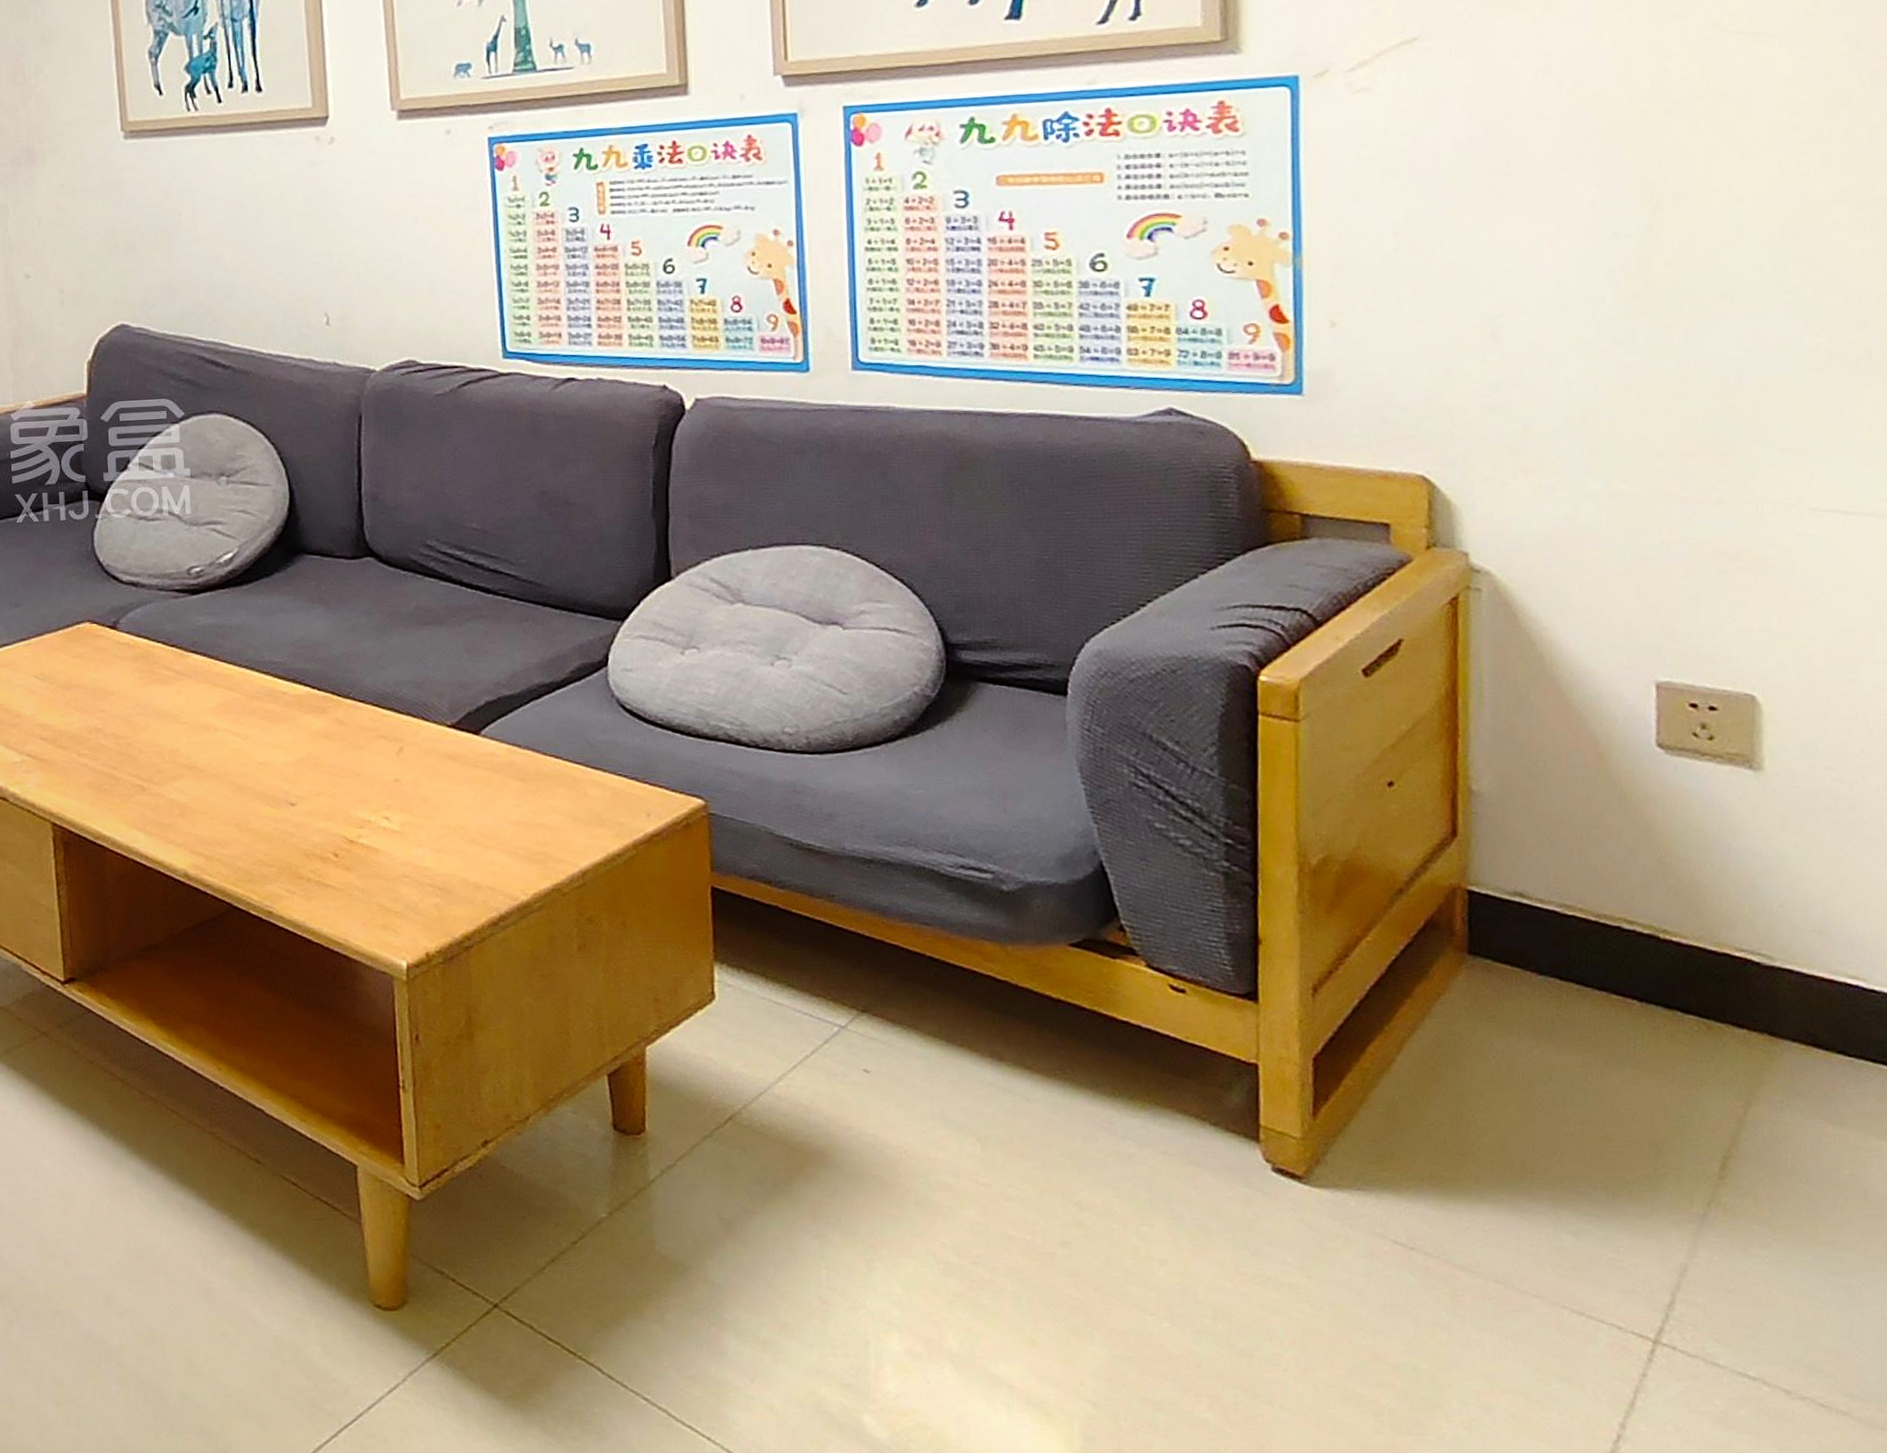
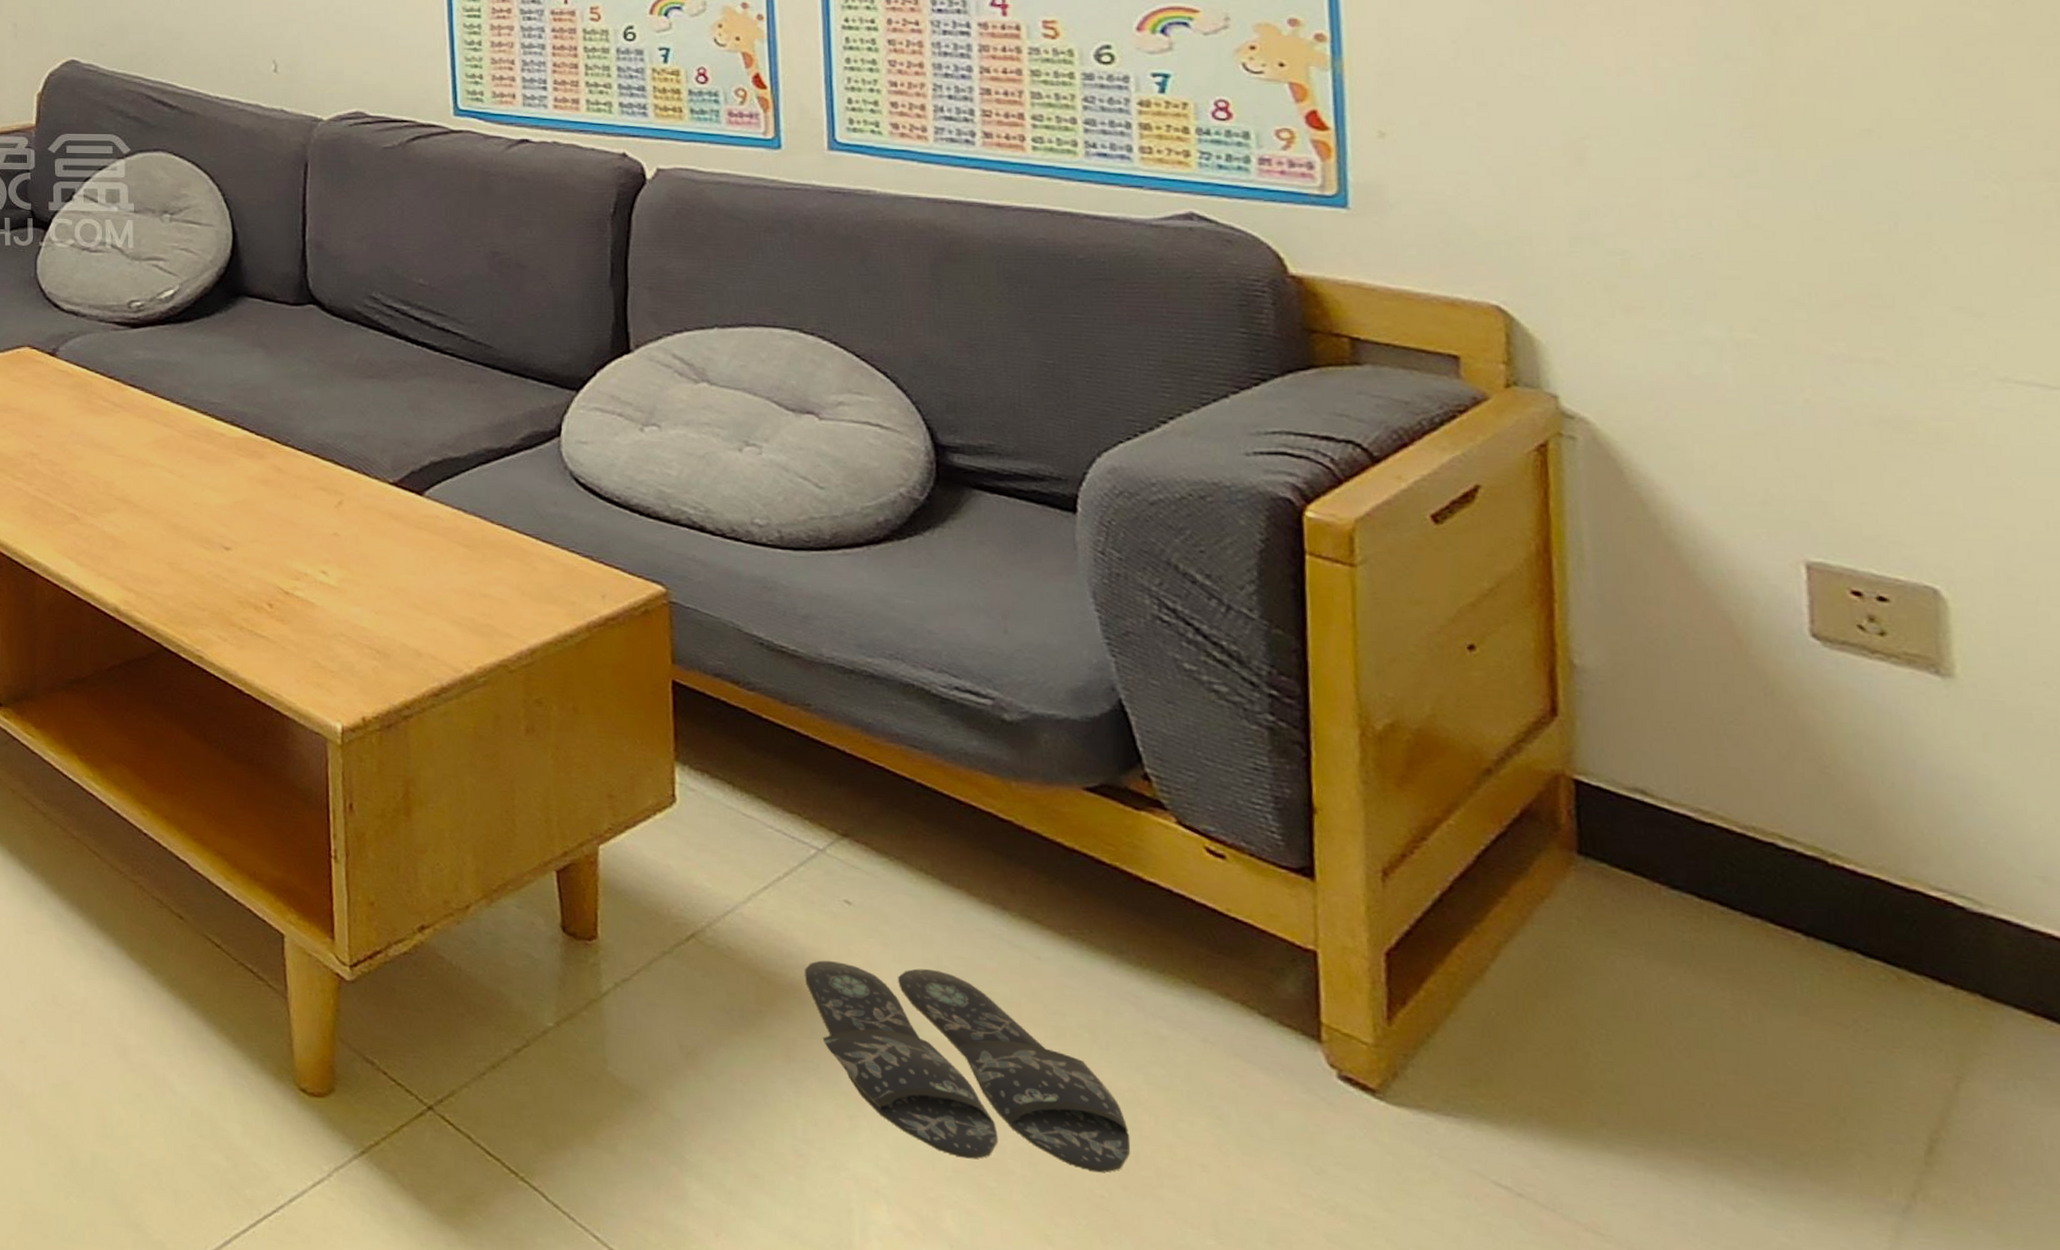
slippers: none [829,1122,1102,1283] -> present [805,960,1130,1173]

